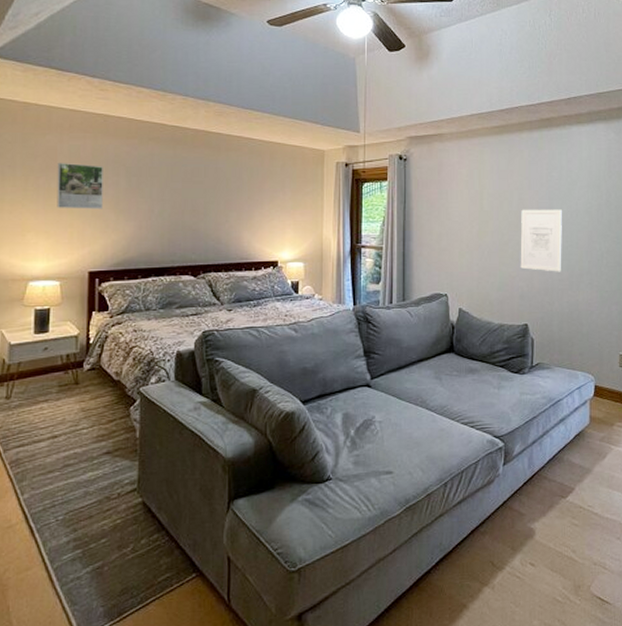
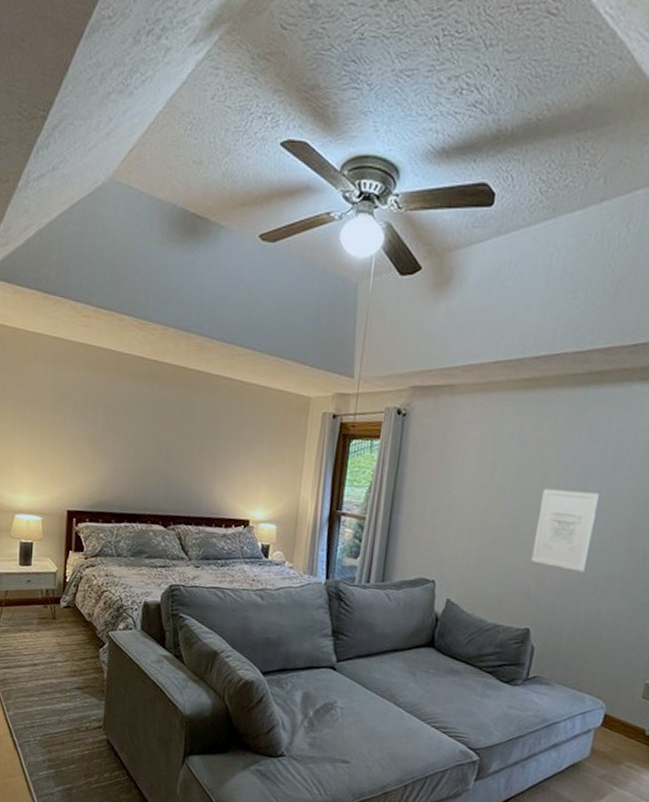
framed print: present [57,163,103,209] -> none [40,395,83,447]

